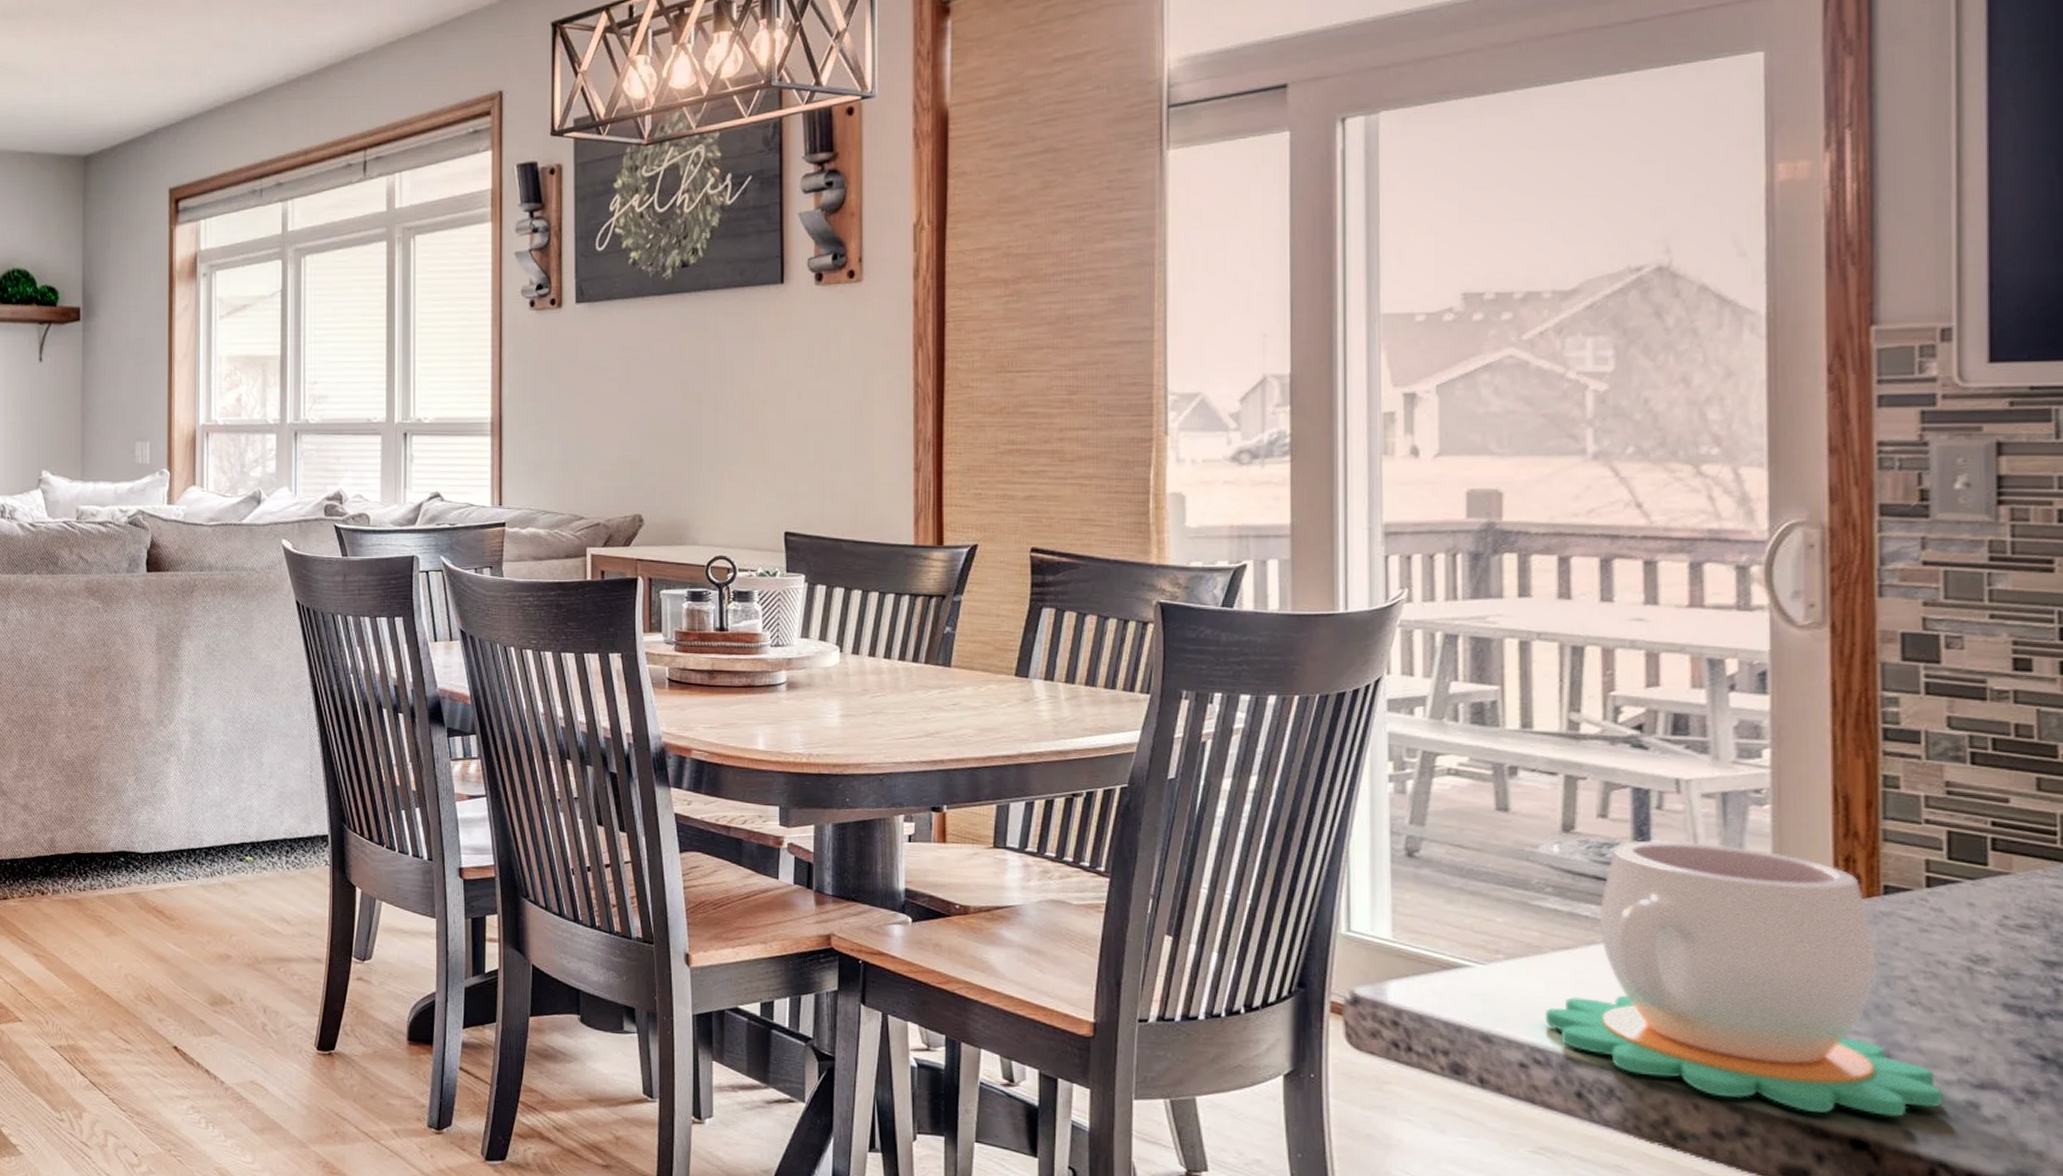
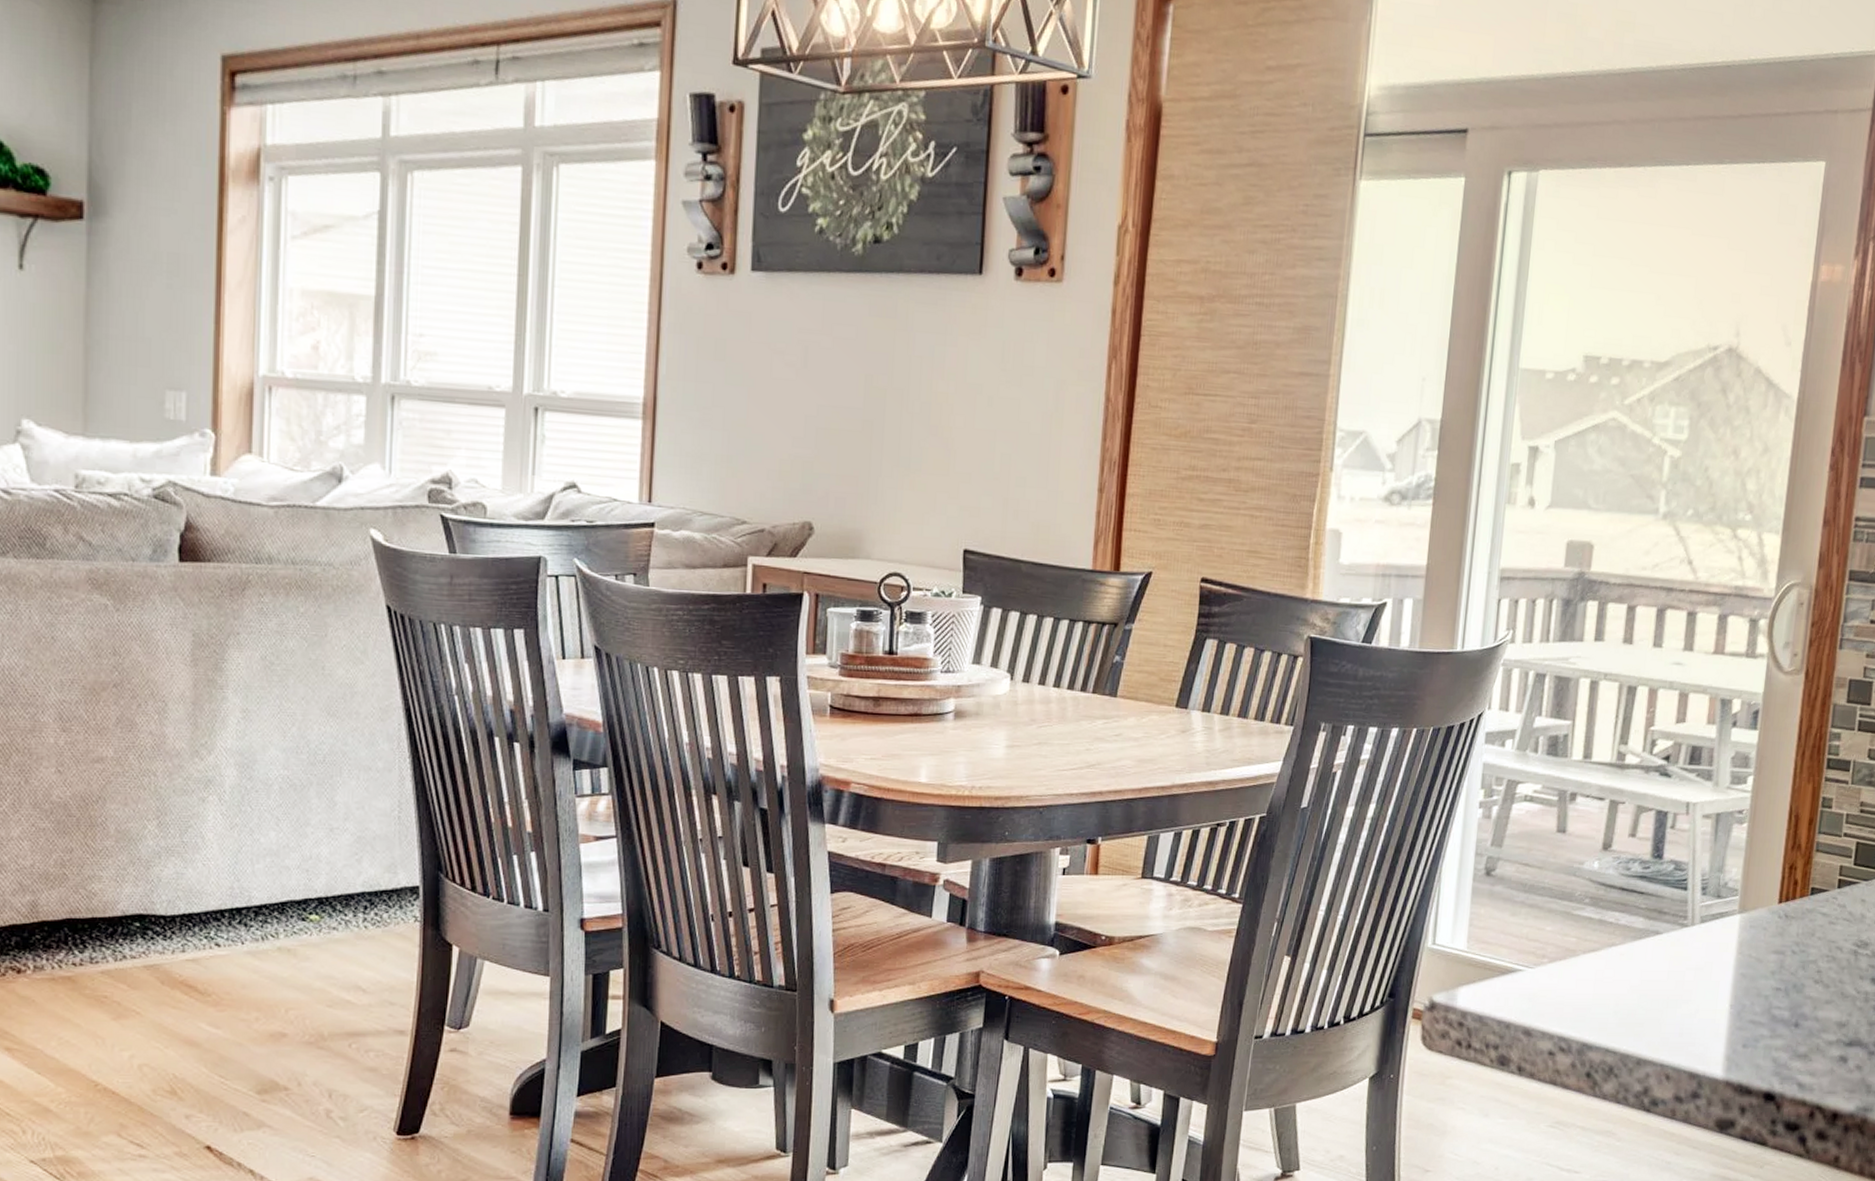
mug: present [1545,839,1944,1117] -> none [1571,854,1827,1074]

